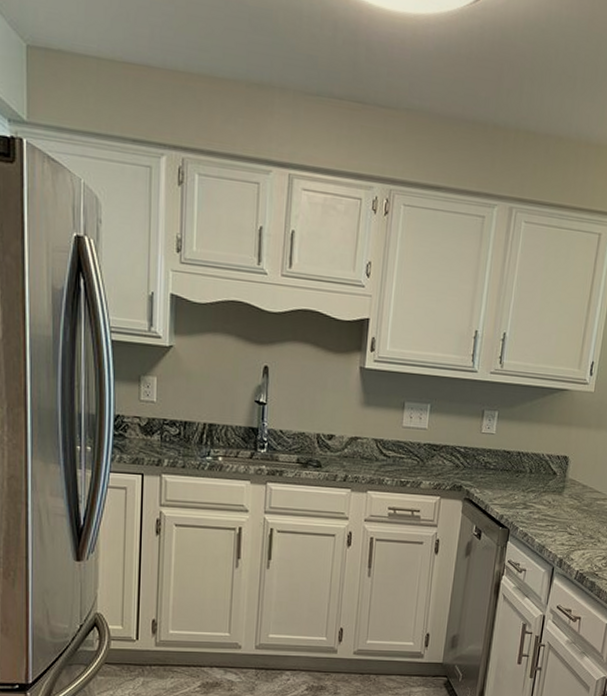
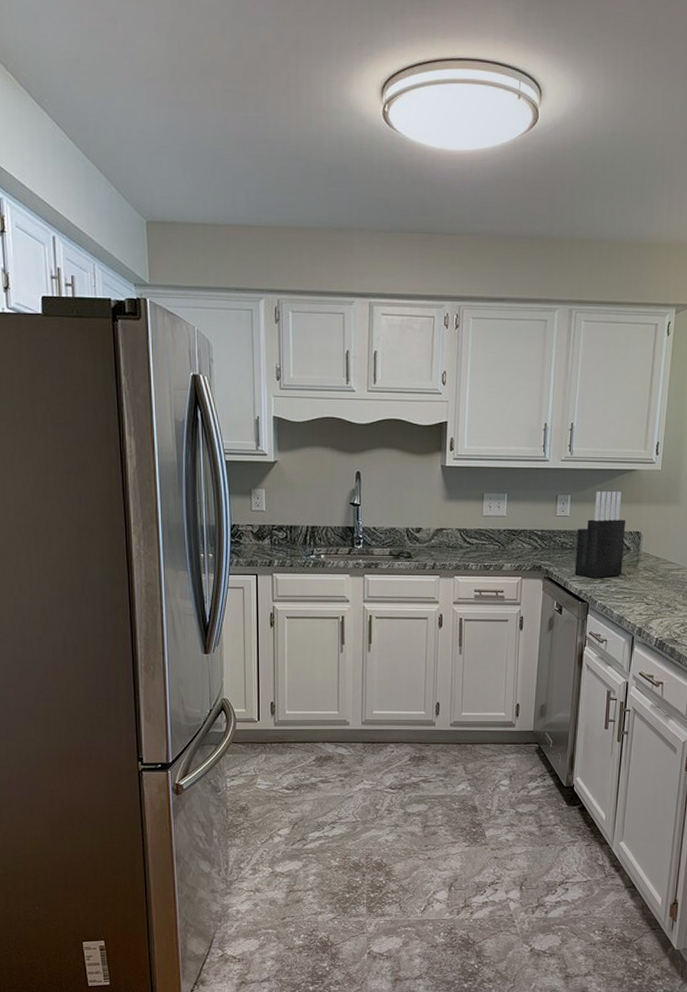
knife block: none [496,409,555,503] -> present [574,491,626,578]

